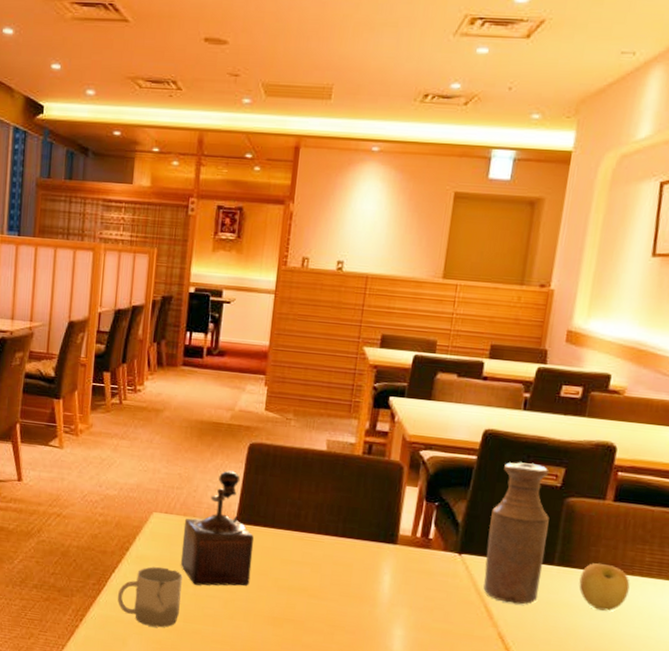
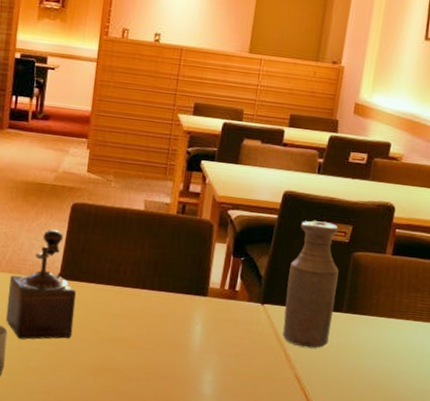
apple: present [579,562,630,611] -> none [363,309,405,352]

